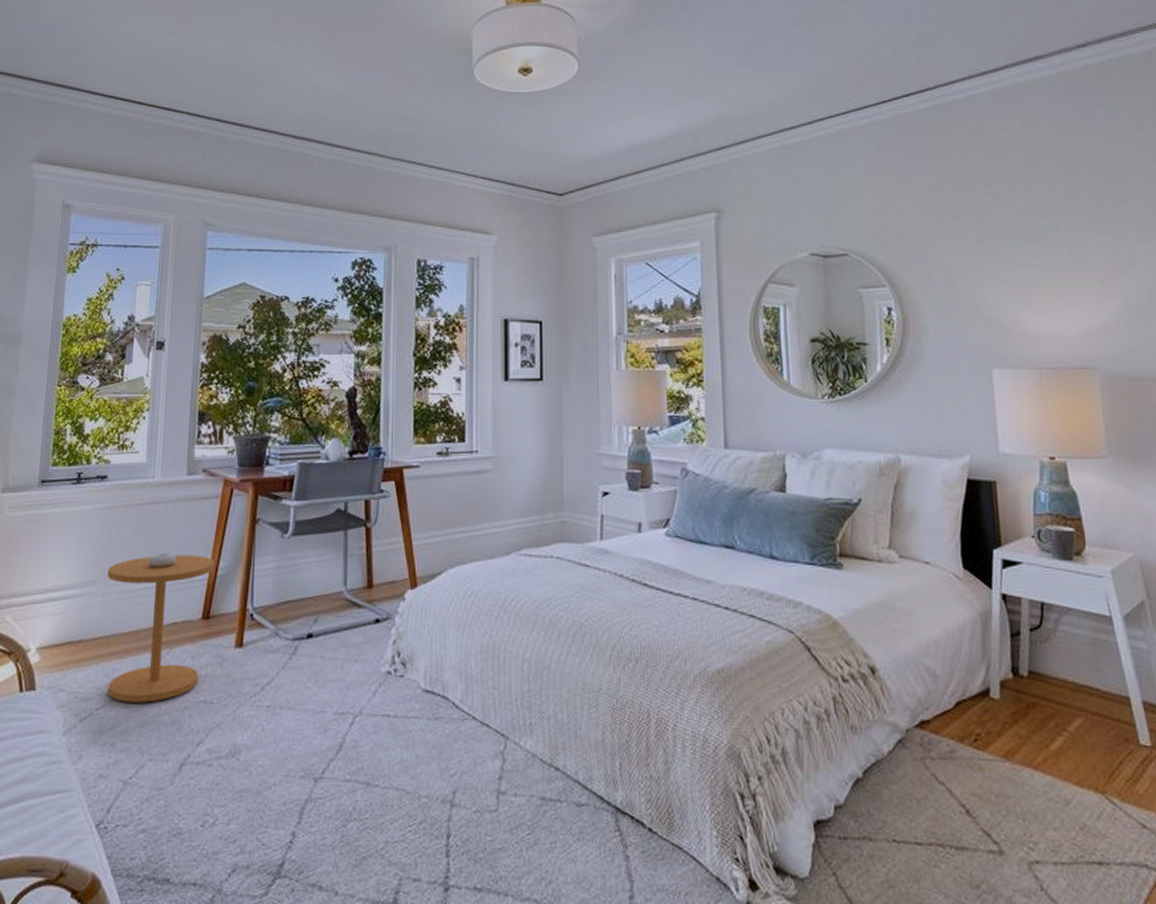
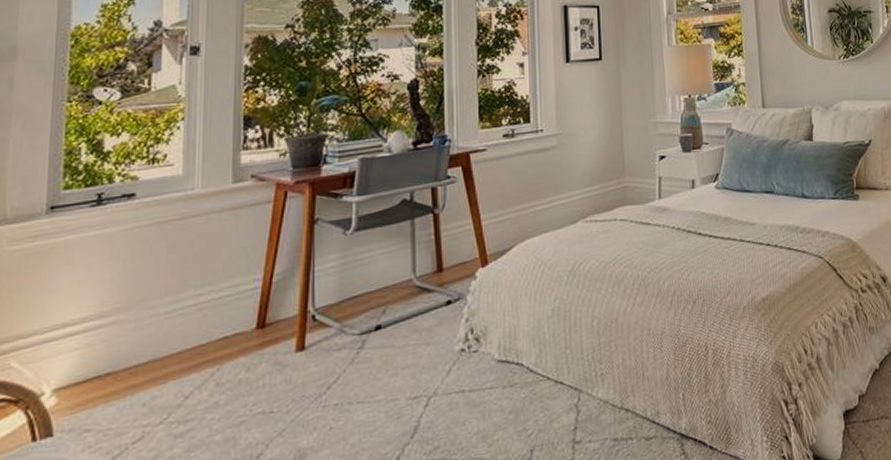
side table: present [106,553,215,703] -> none [139,264,269,430]

